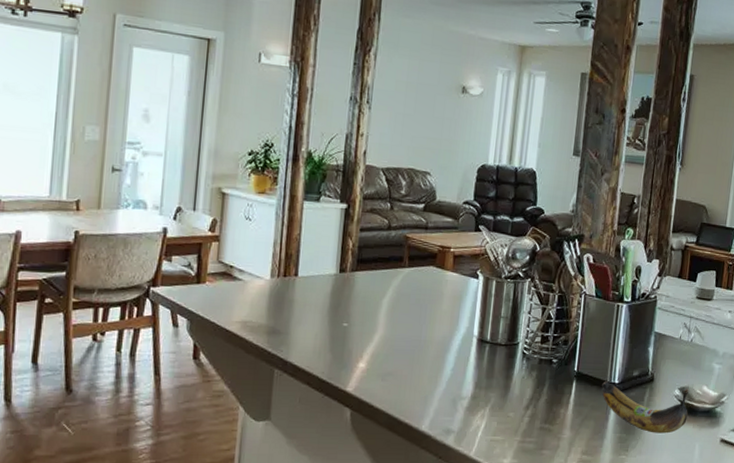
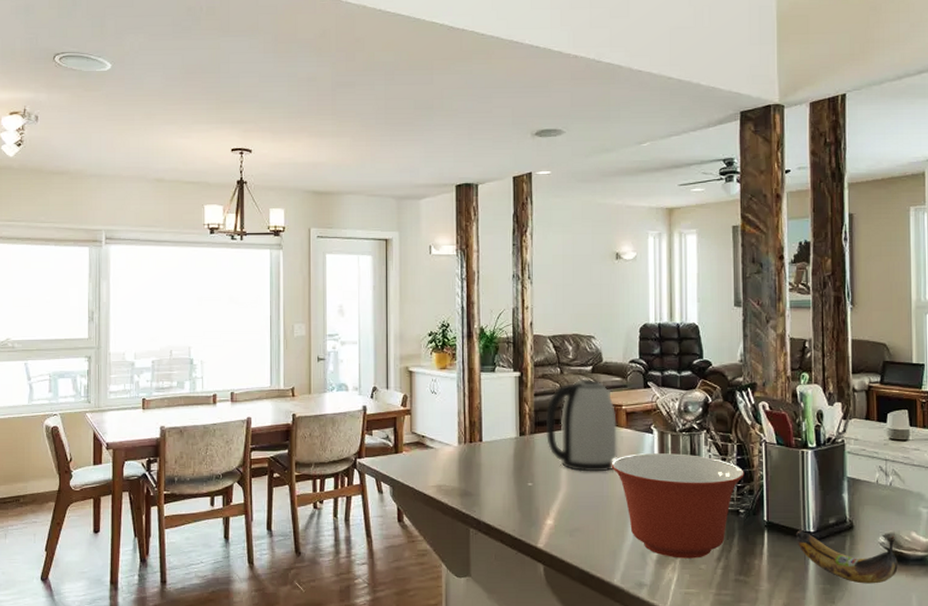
kettle: none [368,216,444,316] -> present [545,378,618,472]
mixing bowl: none [432,298,562,406] -> present [611,453,744,558]

